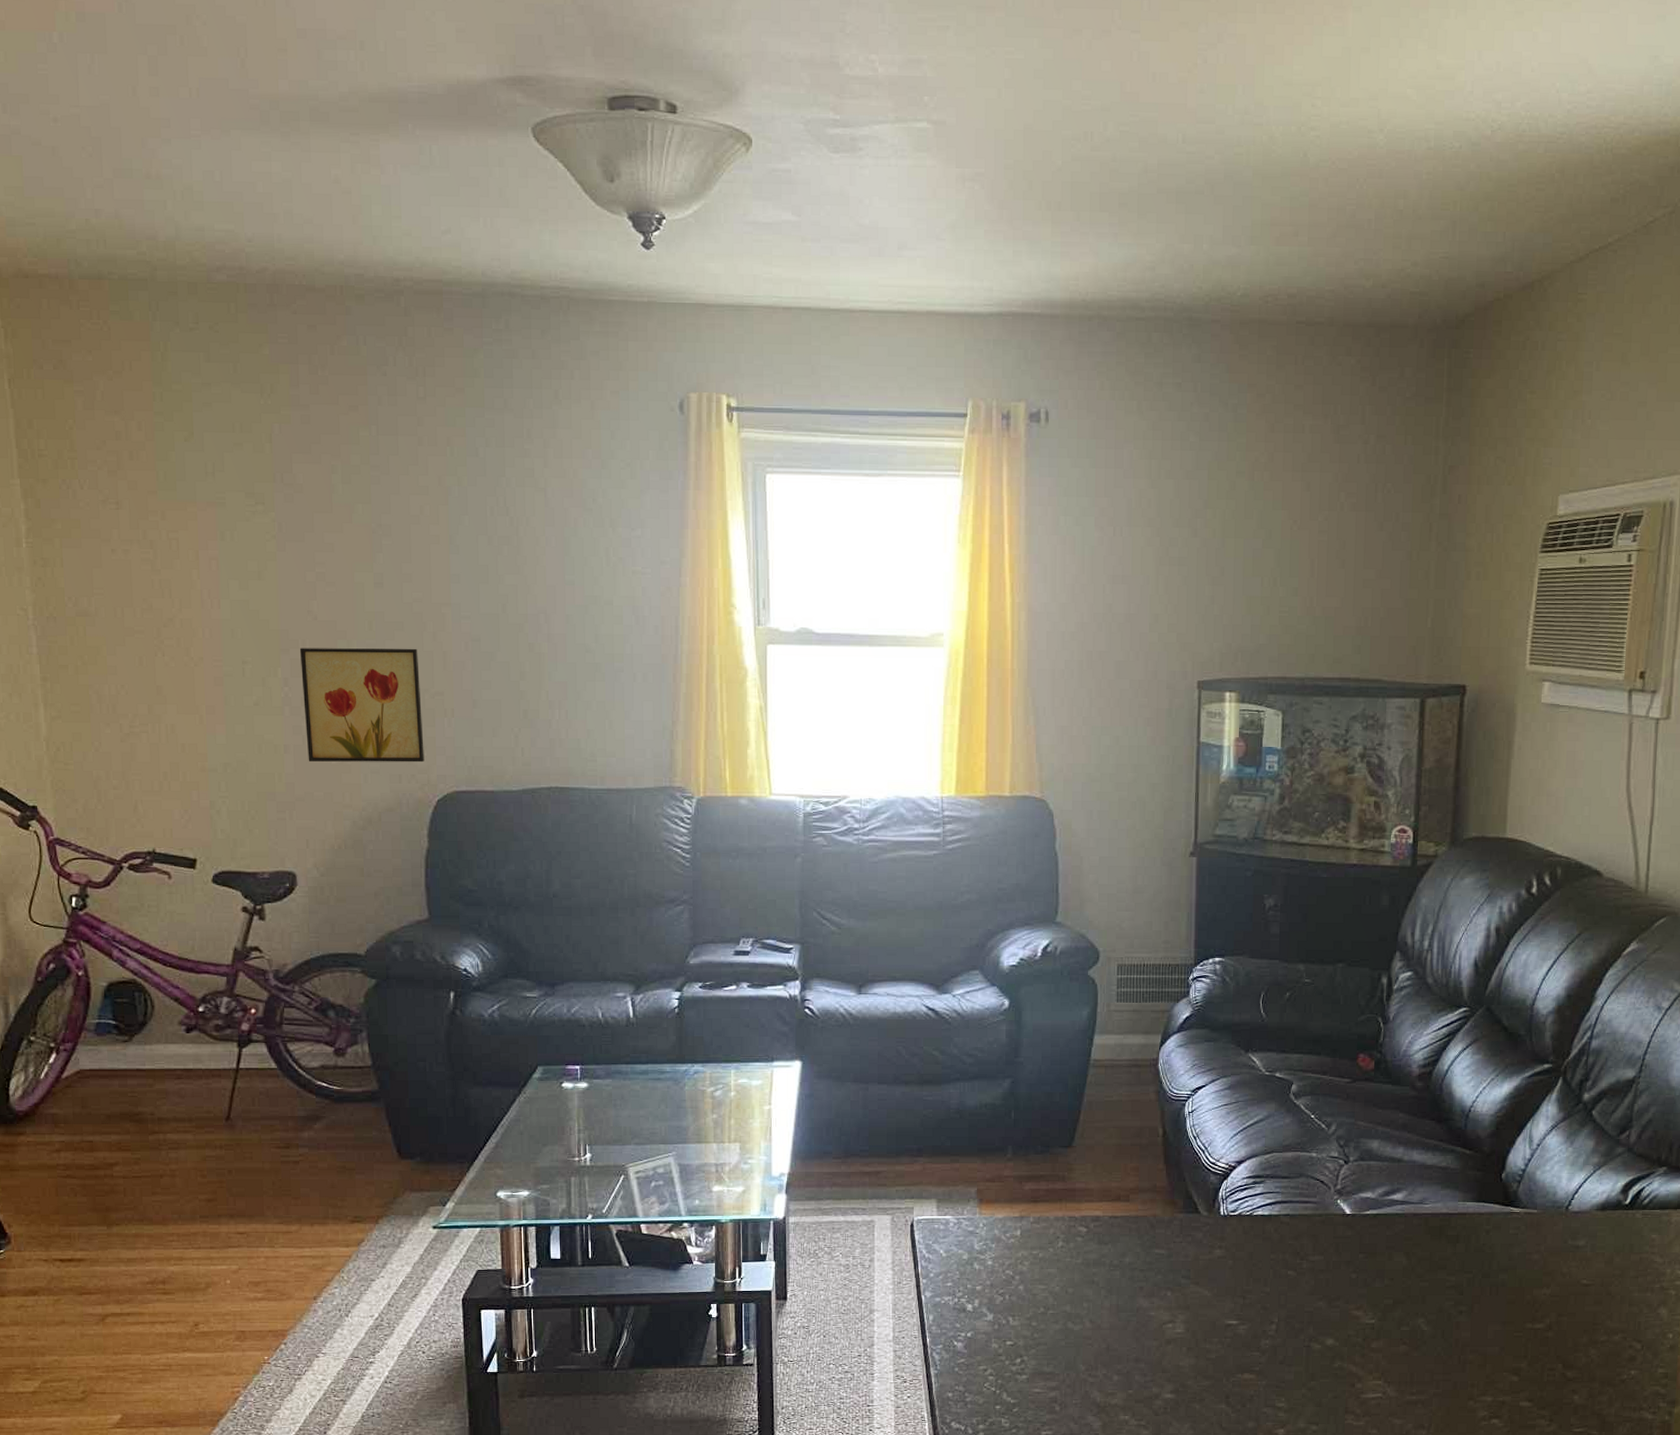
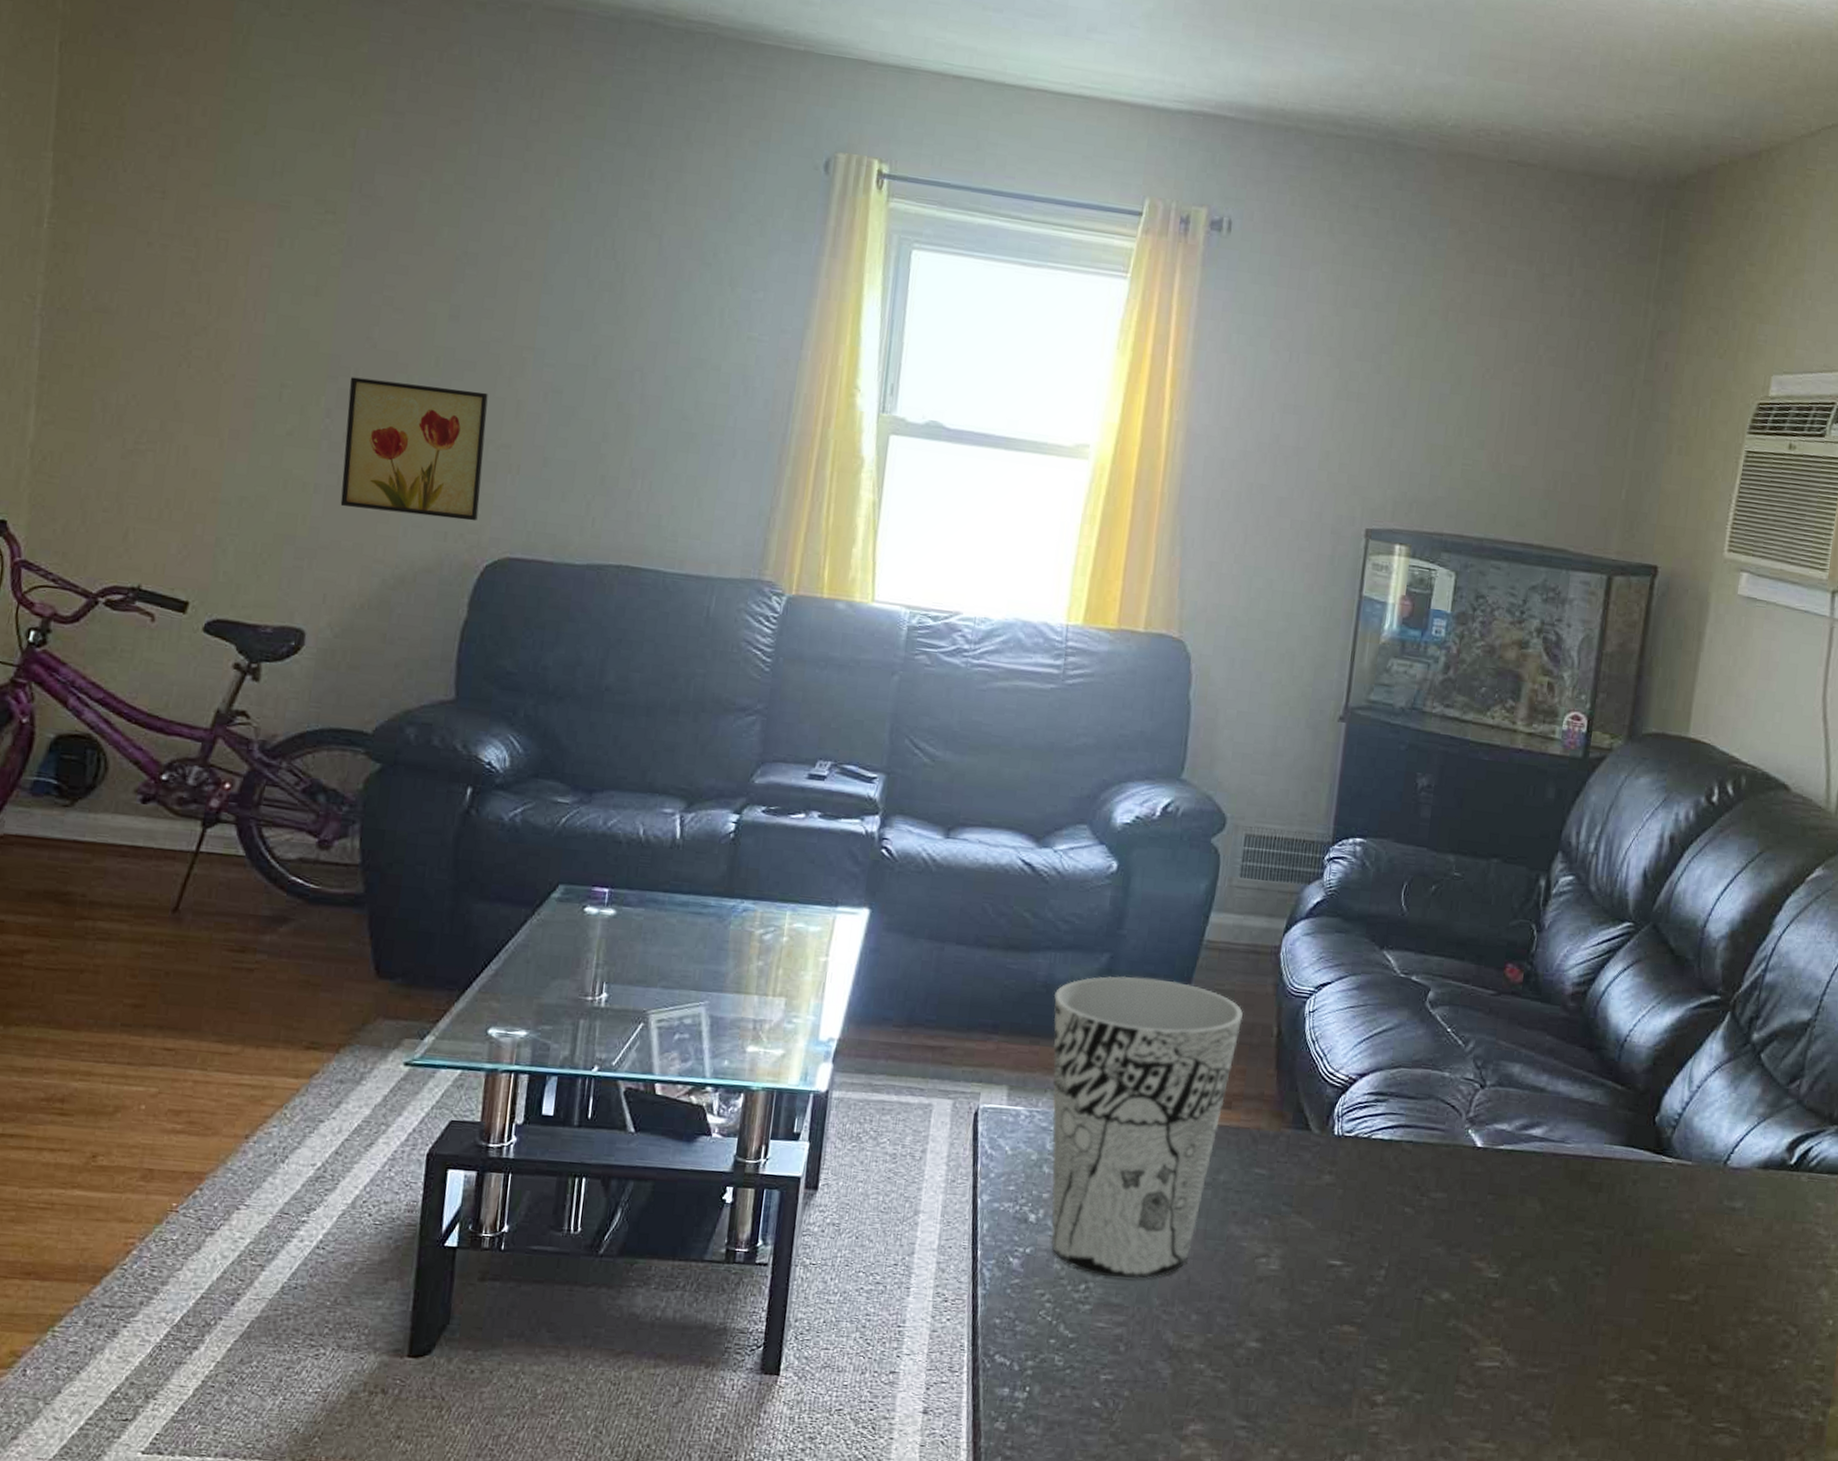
cup: none [967,1097,1132,1351] -> present [1051,975,1243,1279]

